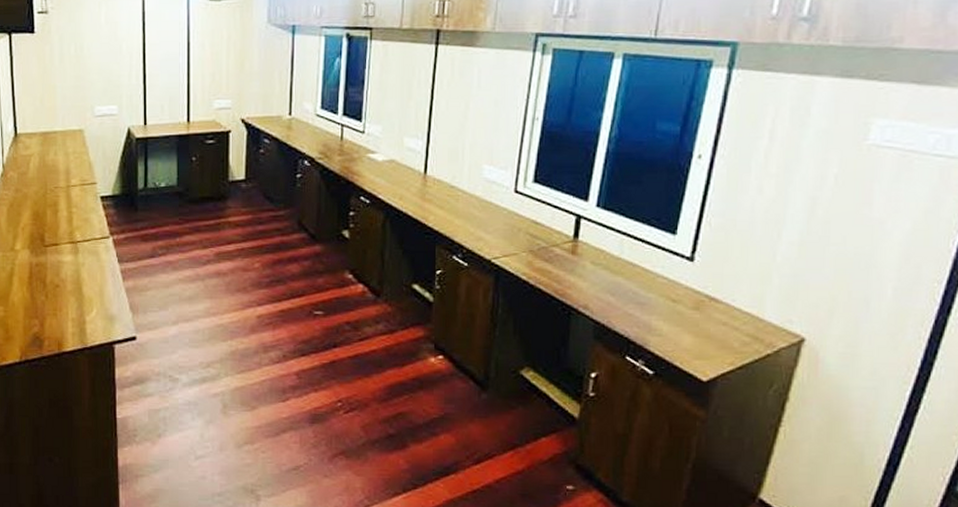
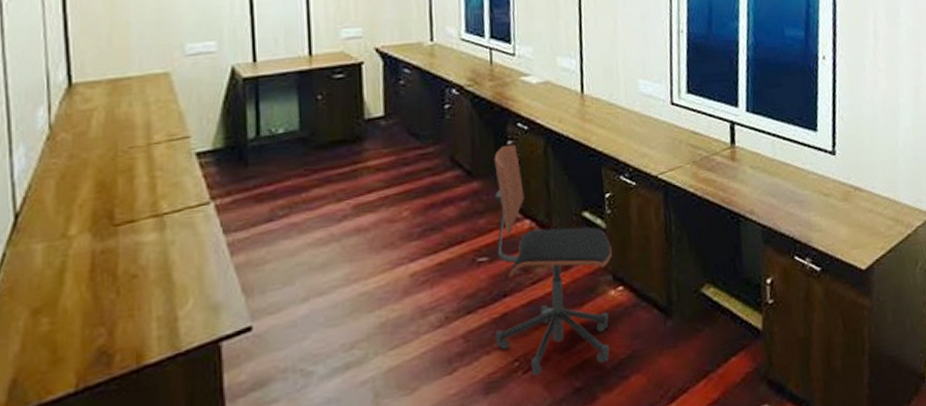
office chair: none [323,216,436,418] -> present [494,144,612,376]

